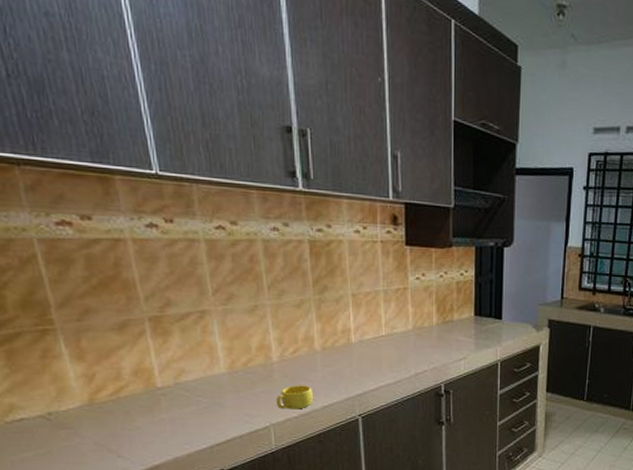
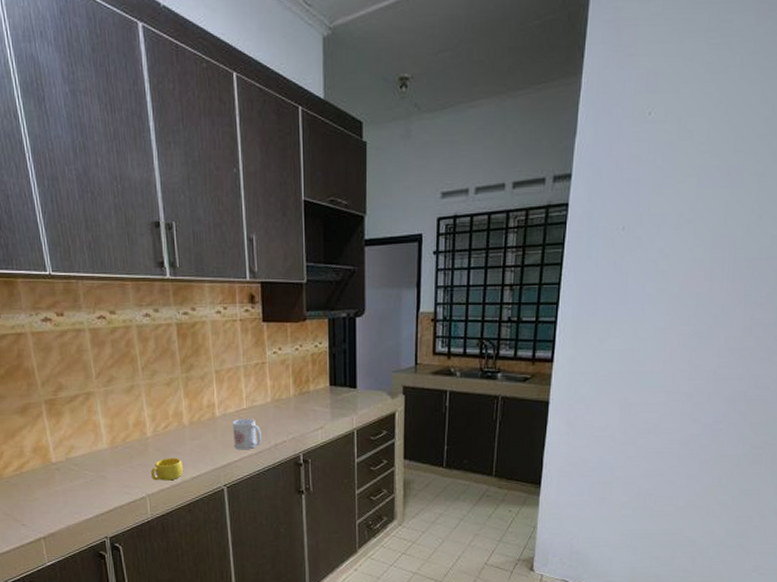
mug: none [370,346,401,379] -> present [233,419,261,450]

